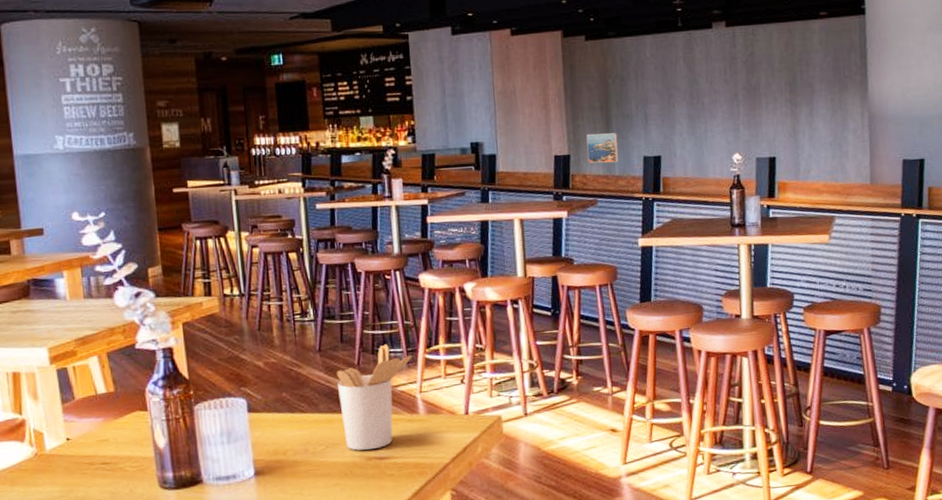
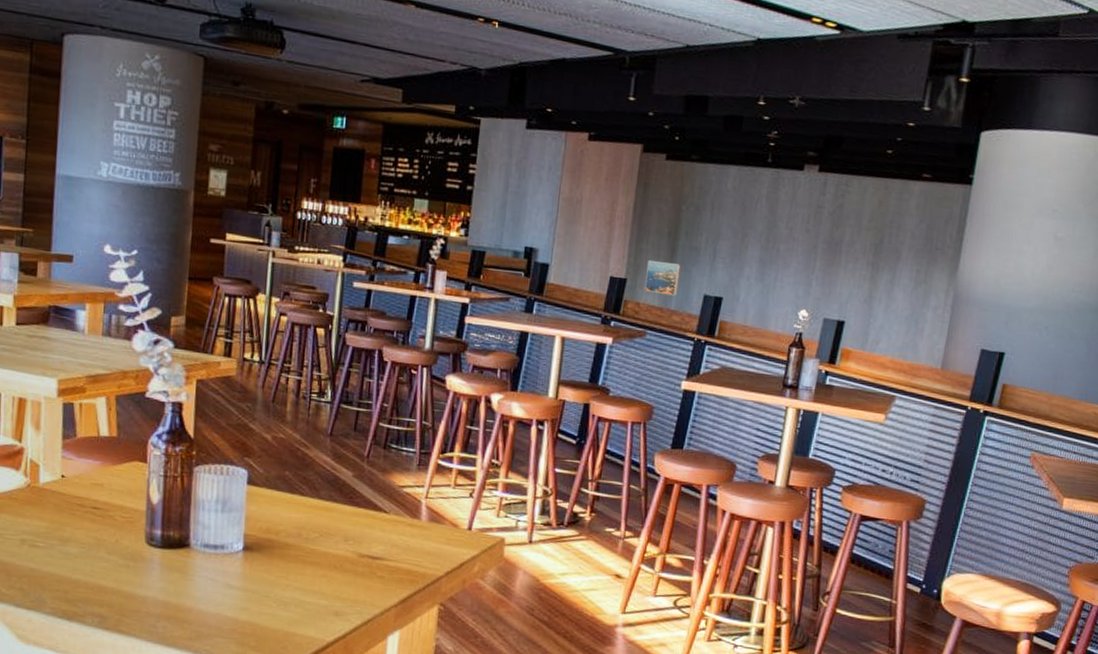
utensil holder: present [337,344,412,451] -> none [340,441,424,547]

